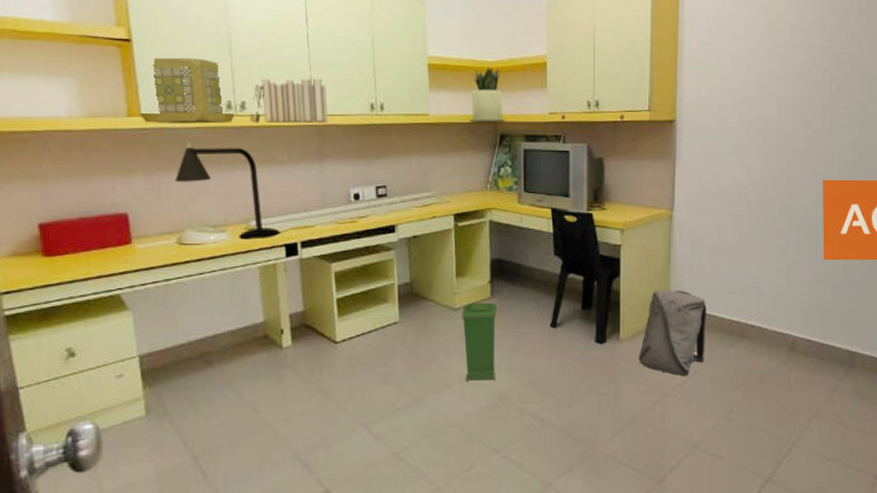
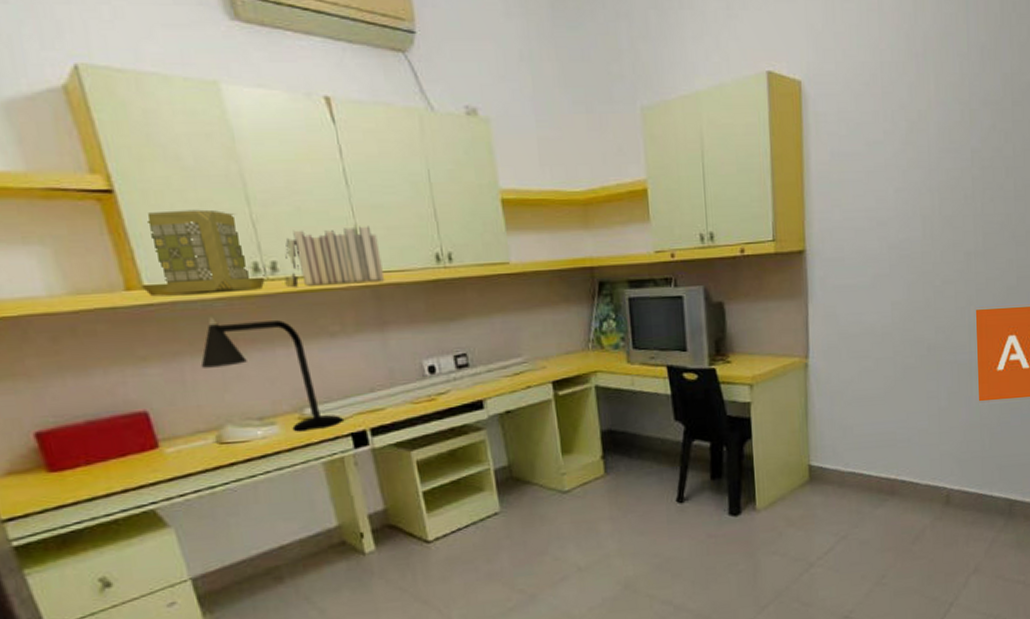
trash bin: present [462,302,497,382] -> none [573,480,618,572]
planter: present [469,66,506,124] -> none [557,197,604,271]
backpack: present [639,290,706,377] -> none [779,449,852,544]

